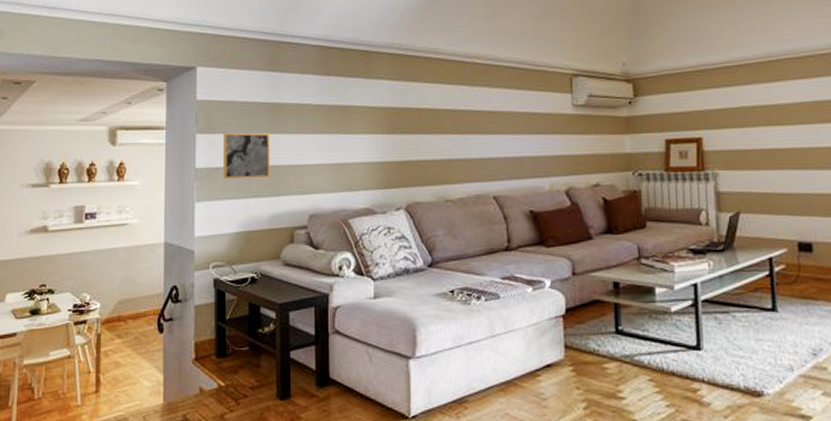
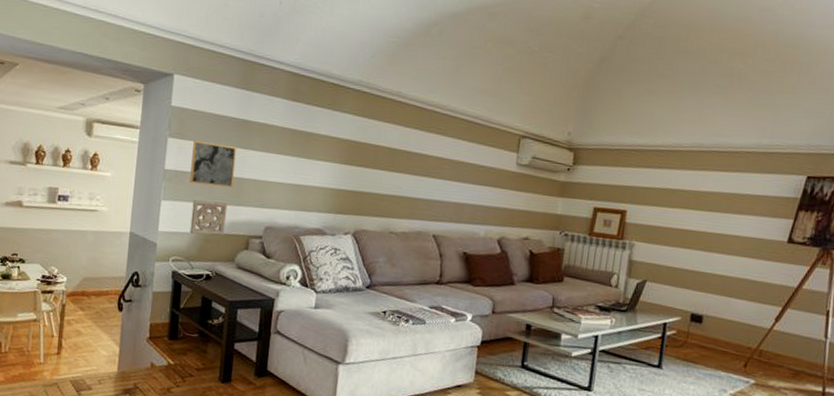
wall ornament: none [228,194,267,234] -> present [190,200,228,236]

